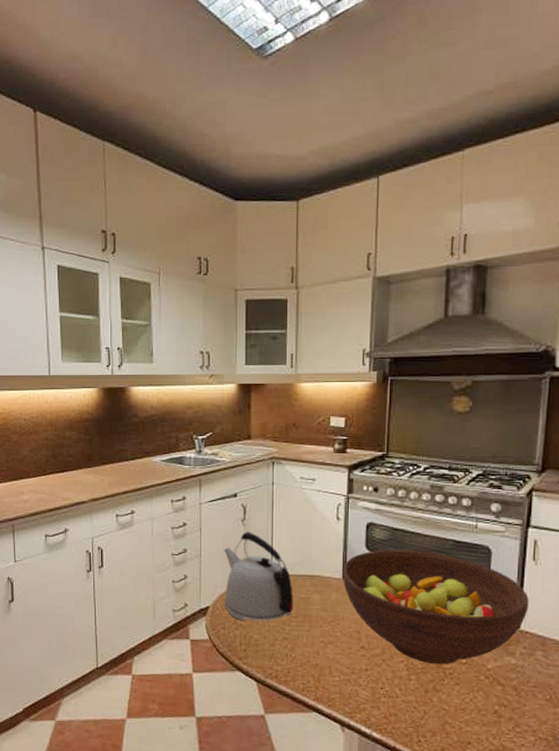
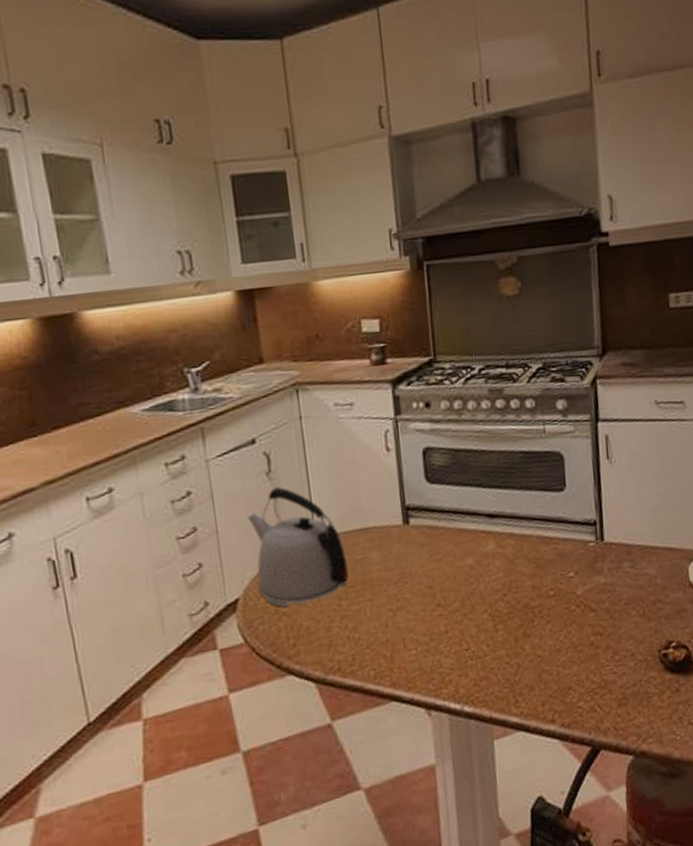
fruit bowl: present [342,549,529,665] -> none [401,470,610,606]

